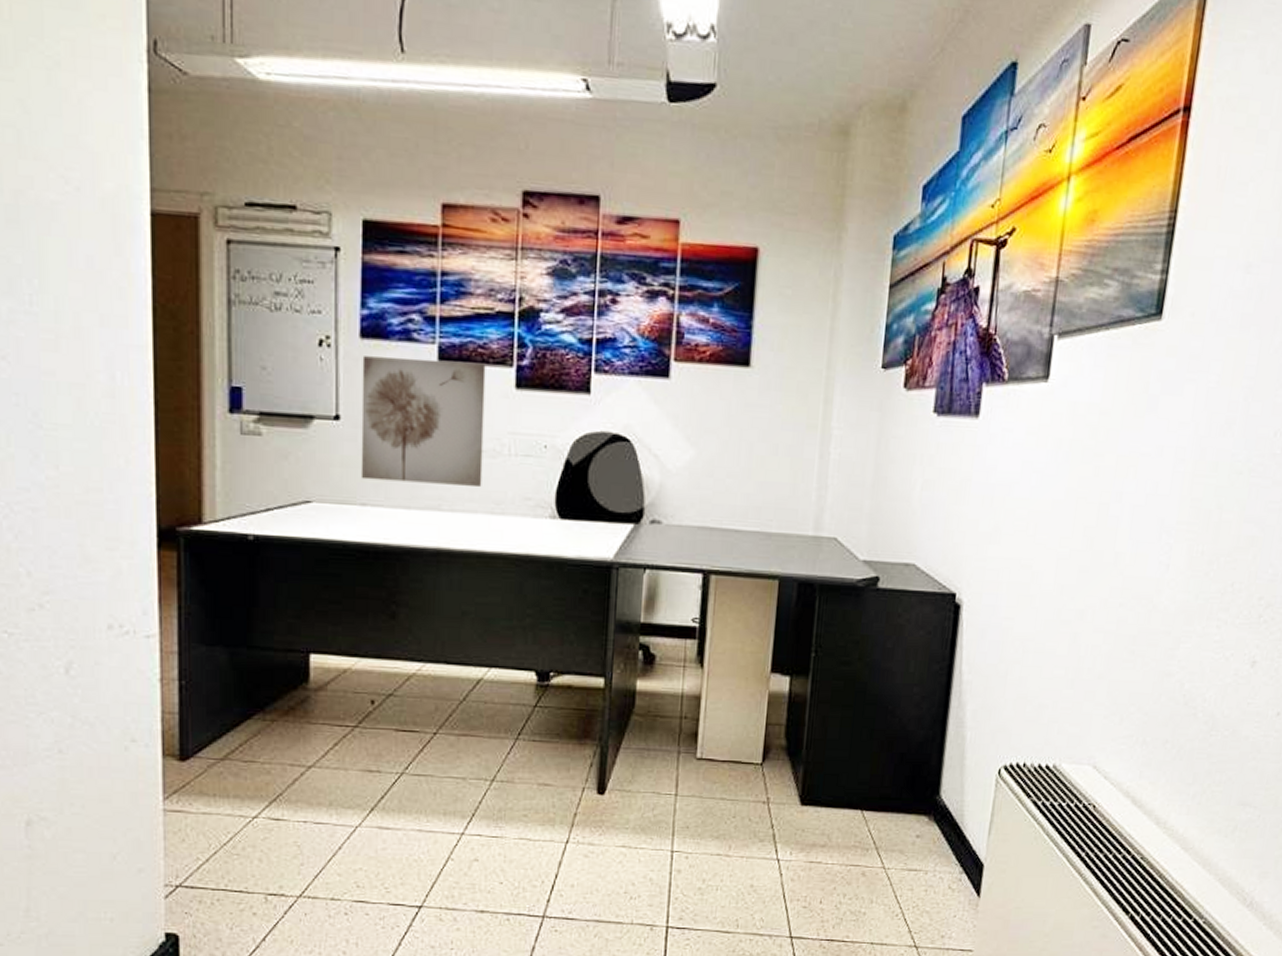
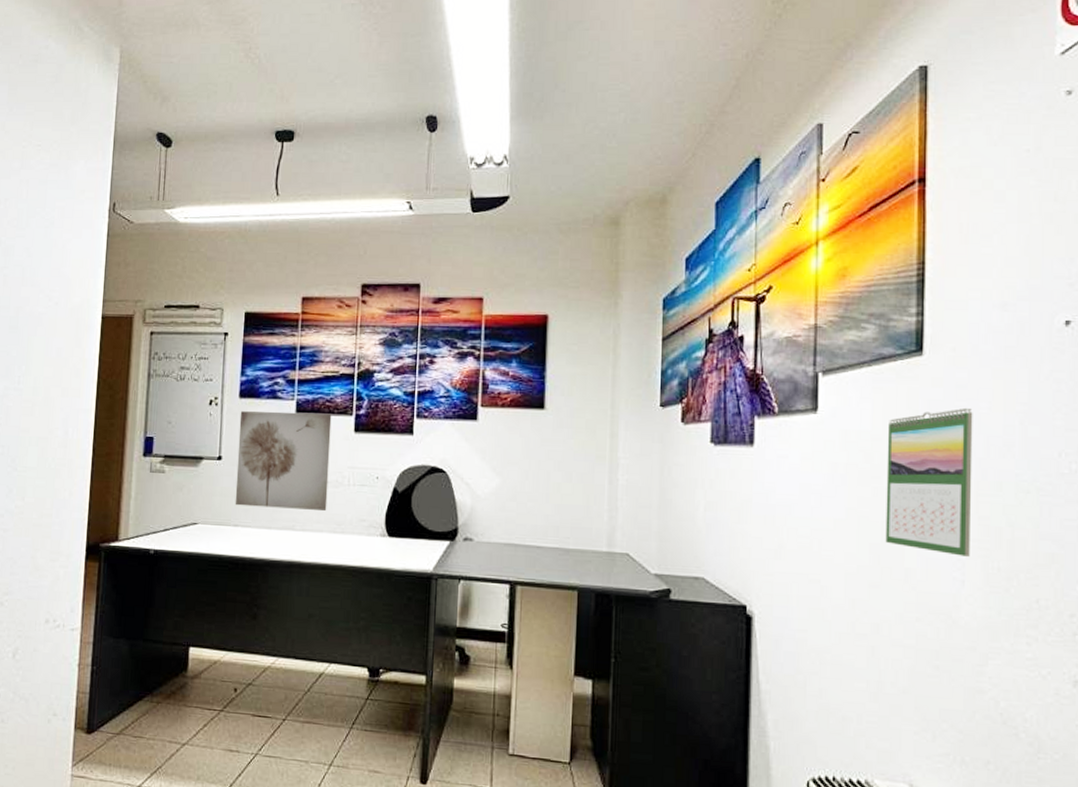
calendar: none [1100,380,1202,540] -> present [885,407,973,557]

